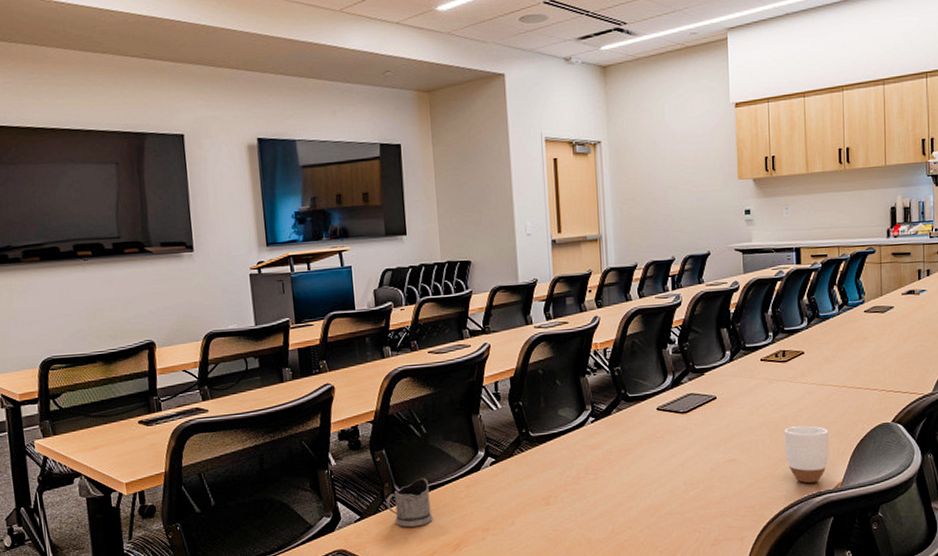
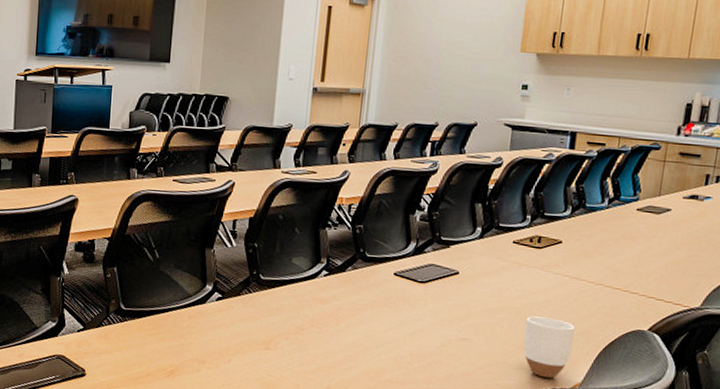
tea glass holder: present [386,477,433,527] -> none [110,300,154,347]

